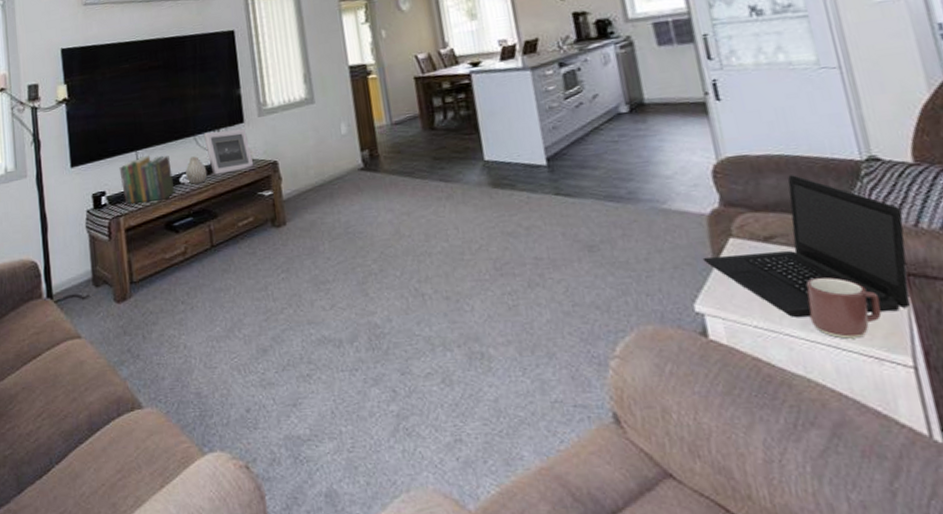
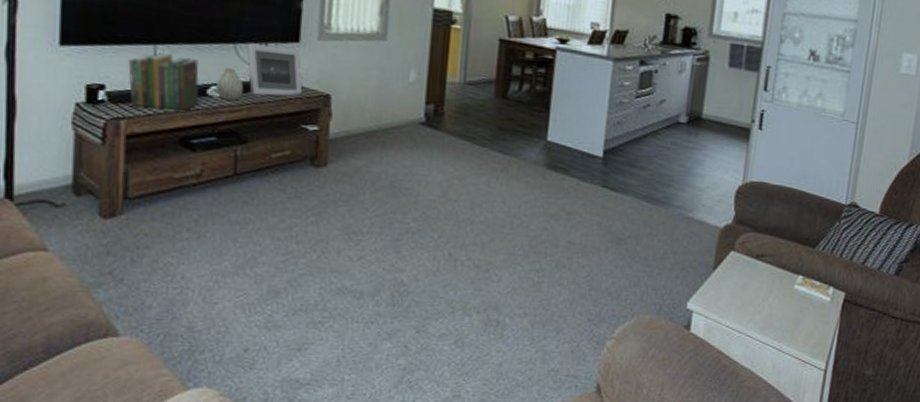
laptop: present [702,175,910,317] -> none [705,206,858,326]
mug: present [805,276,882,339] -> none [768,293,821,344]

